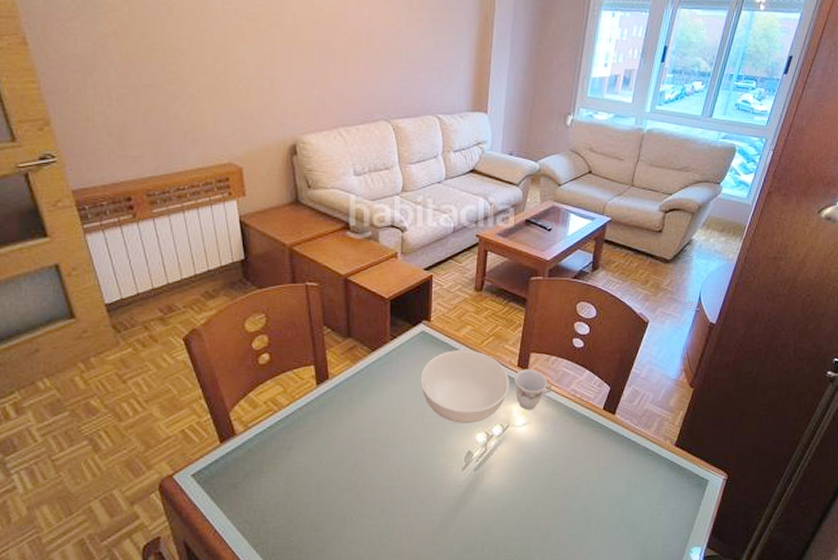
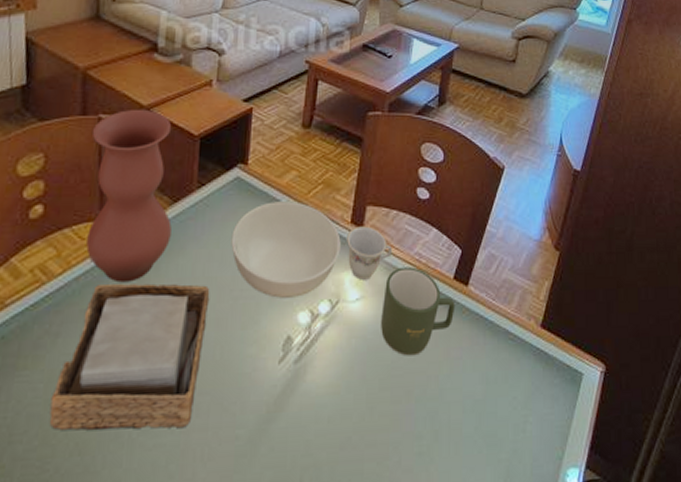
napkin holder: none [290,412,406,515] -> present [49,283,210,431]
vase: none [301,277,372,412] -> present [86,109,172,283]
mug: none [543,400,604,466] -> present [381,267,455,356]

